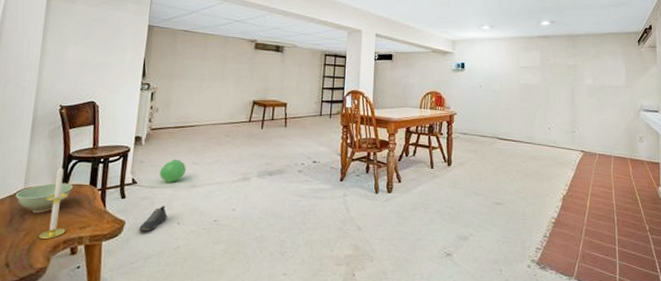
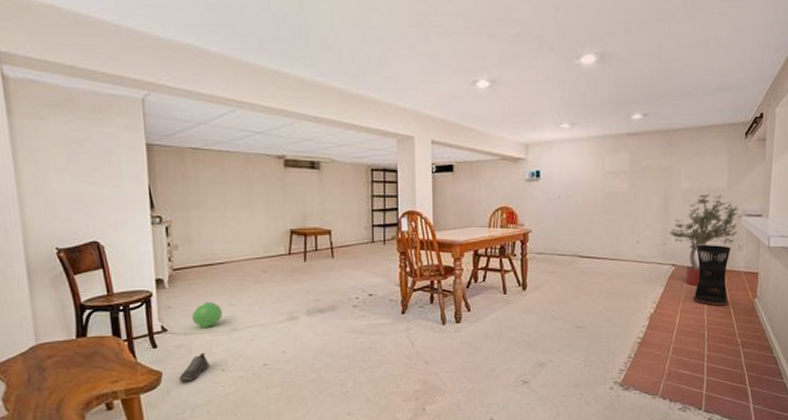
bowl: present [15,183,74,213] -> none [27,335,94,370]
candle: present [38,166,69,240] -> none [63,317,96,397]
potted tree: none [577,90,641,173] -> present [669,194,742,287]
umbrella stand: none [601,134,634,193] -> present [693,244,731,307]

